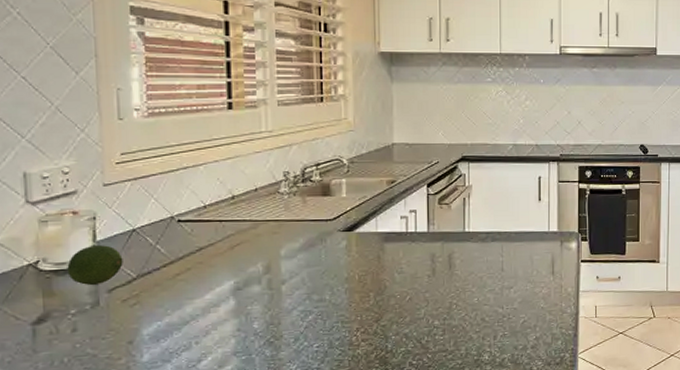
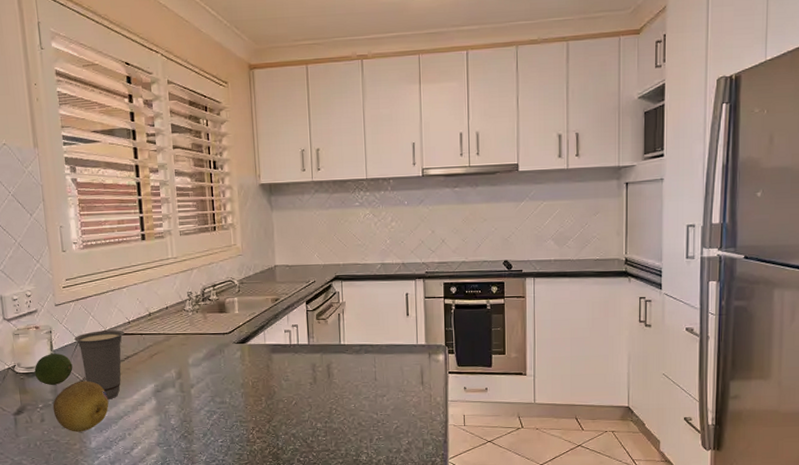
fruit: none [90,278,171,343] -> present [52,380,109,432]
cup: none [128,216,198,301] -> present [74,330,124,400]

